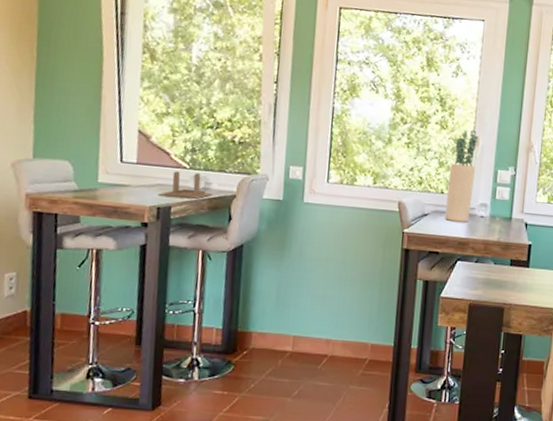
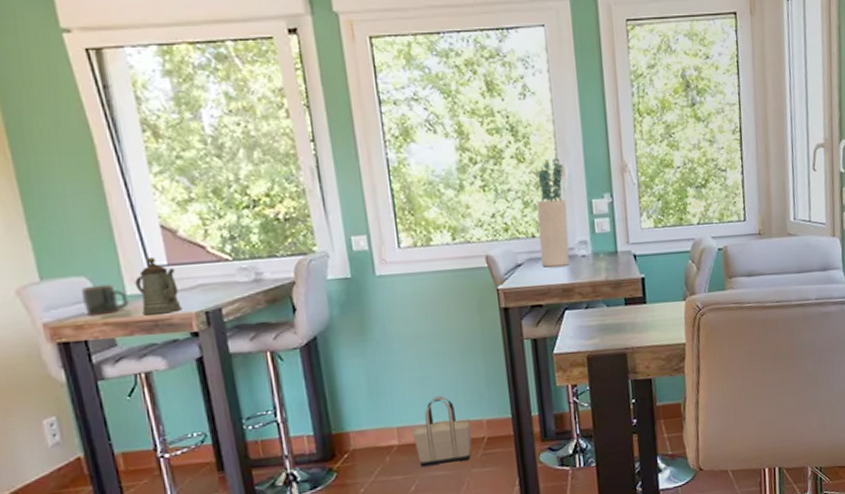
mug: none [61,169,99,196] -> present [80,284,129,317]
coffee pot: none [106,154,142,204] -> present [135,256,182,316]
napkin holder: present [157,171,212,199] -> none [202,264,267,299]
shopping bag: none [305,314,357,377] -> present [413,395,472,466]

